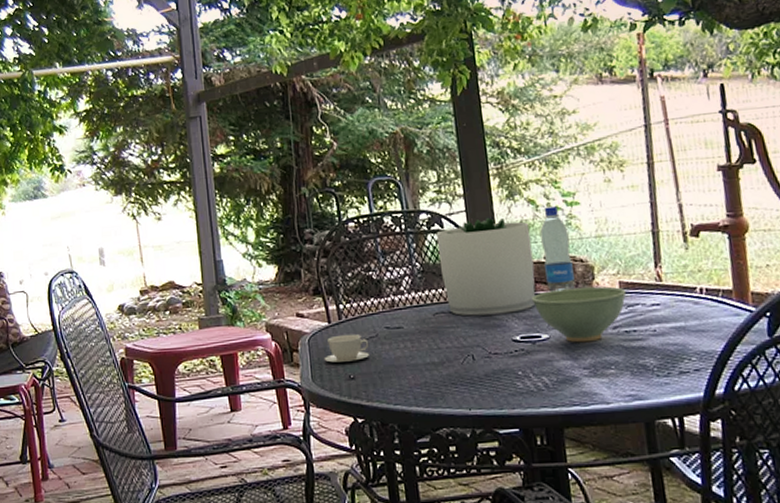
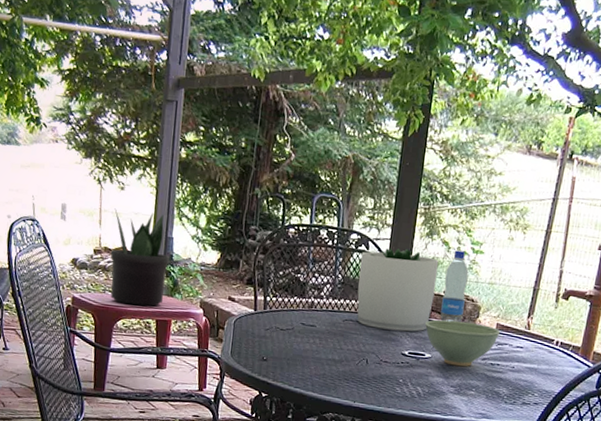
planter: none [154,238,224,345] -> present [110,208,170,307]
teacup: present [323,333,369,363] -> none [244,322,285,346]

